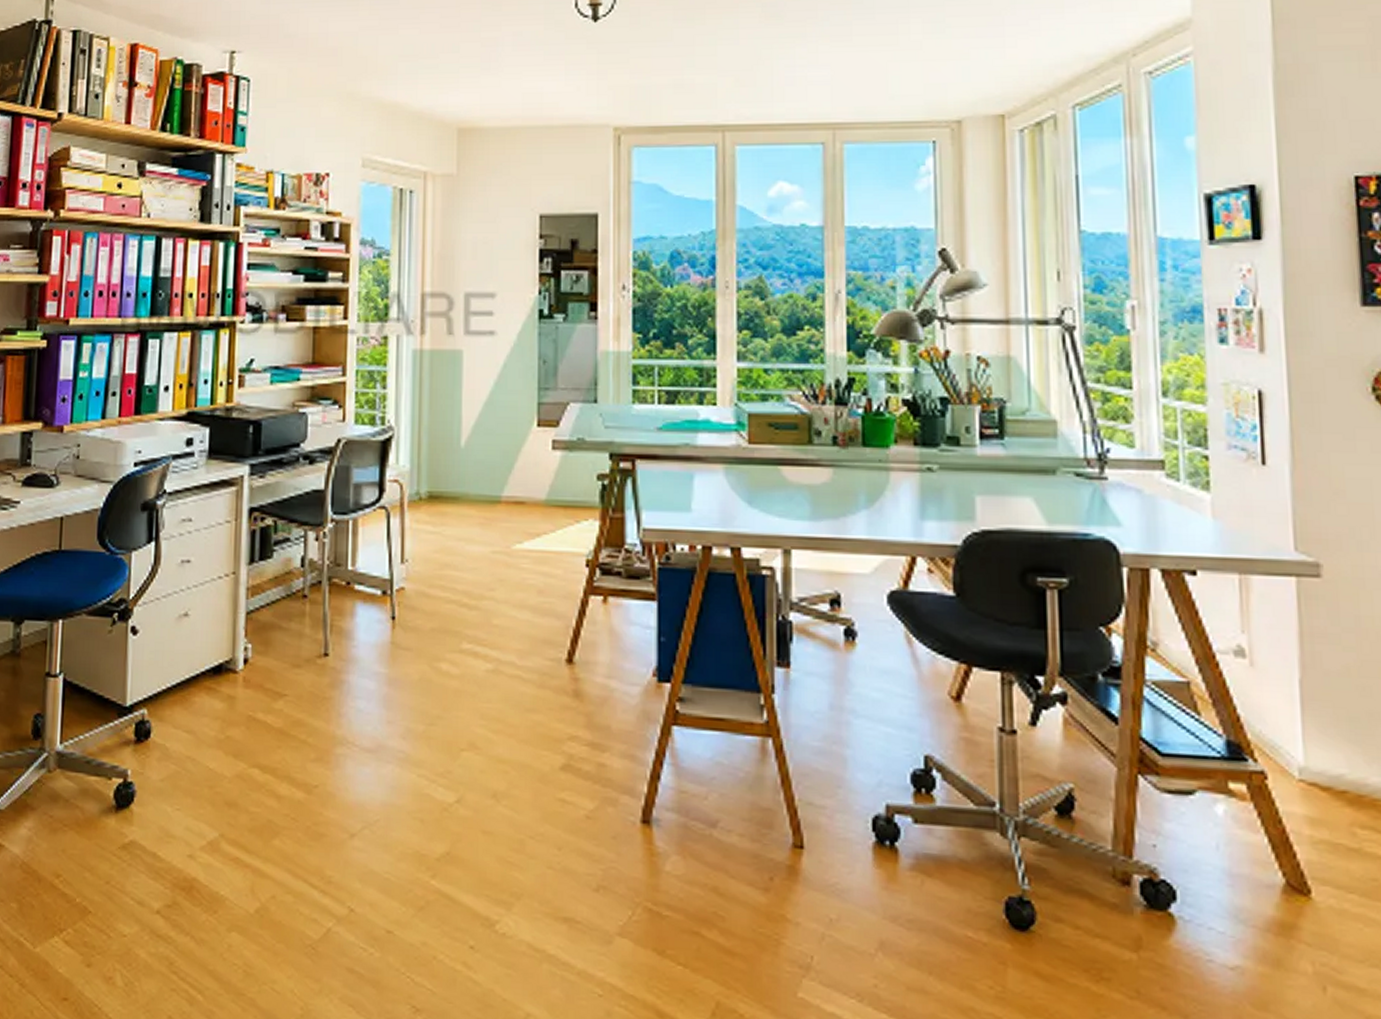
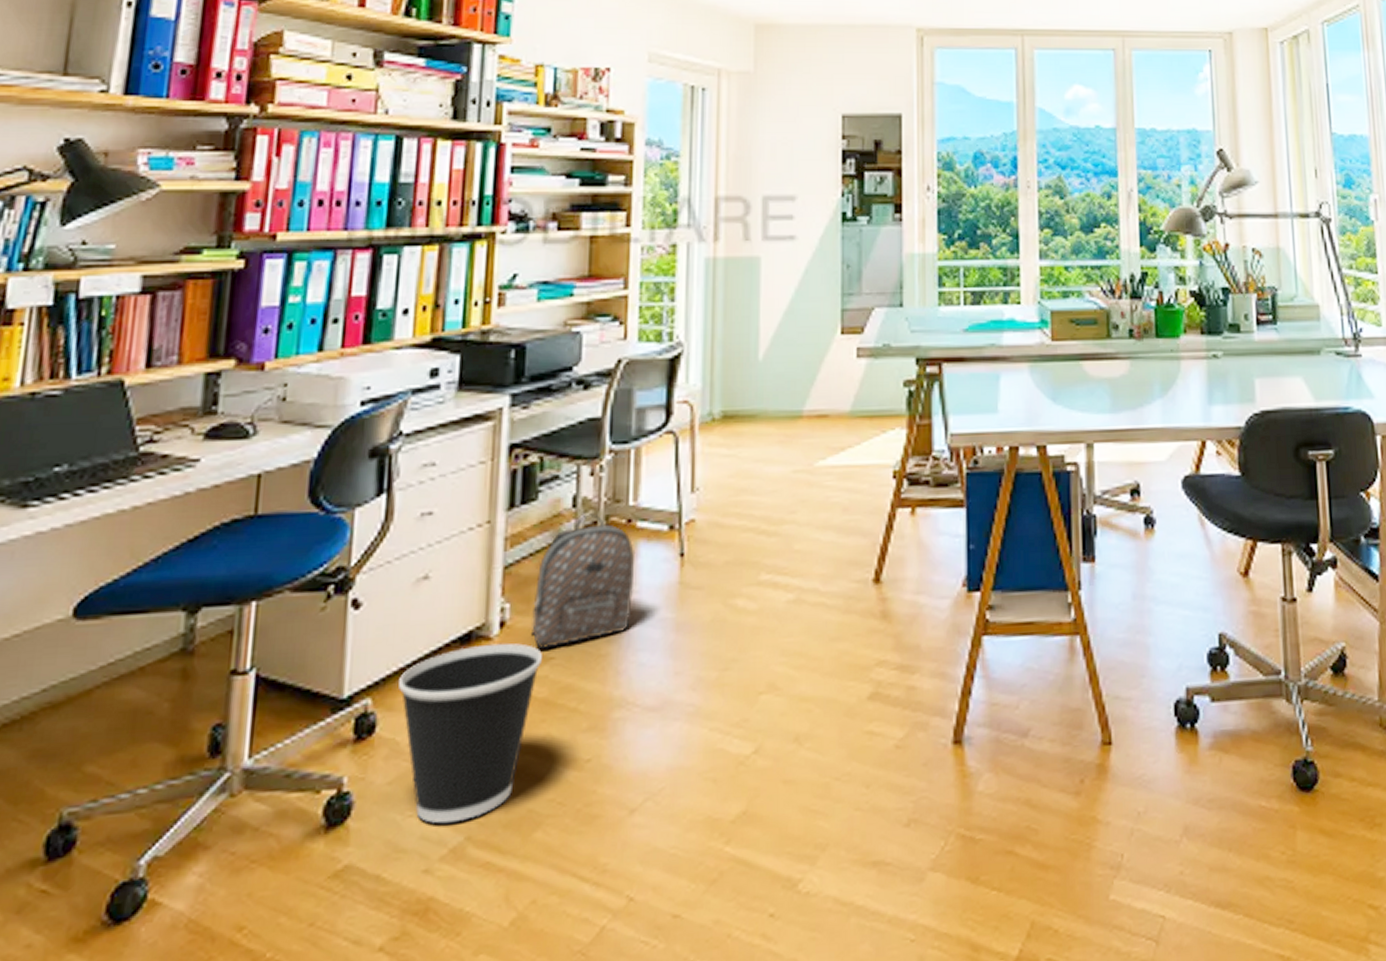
wastebasket: none [167,676,278,821] -> present [399,643,542,824]
backpack: none [268,574,354,687] -> present [530,514,636,650]

